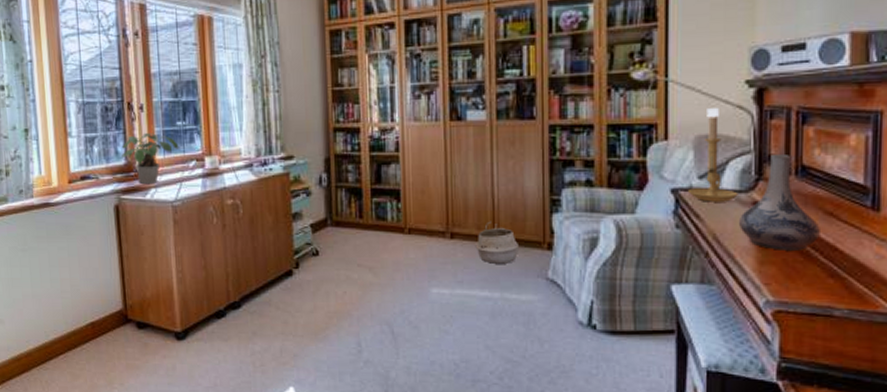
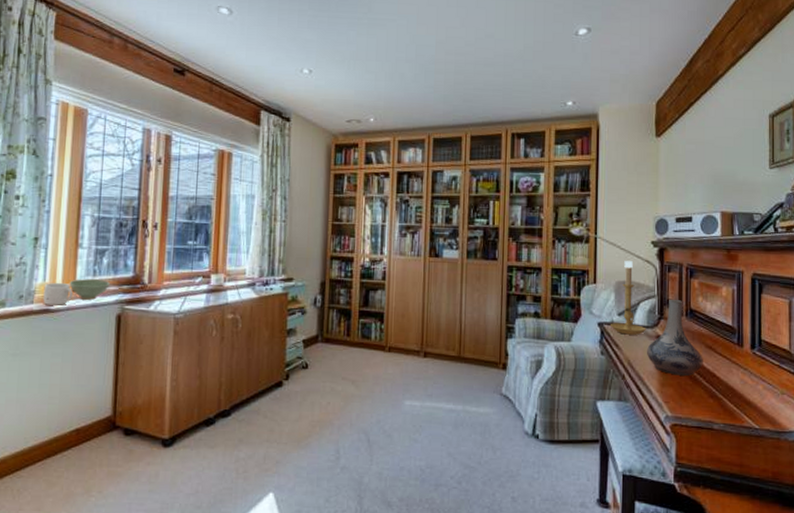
mug: none [40,174,69,200] -> present [43,282,73,306]
bowl: none [64,169,104,191] -> present [69,279,110,300]
potted plant: present [122,133,179,185] -> none [130,249,188,297]
woven basket: present [475,221,518,264] -> none [444,343,479,380]

